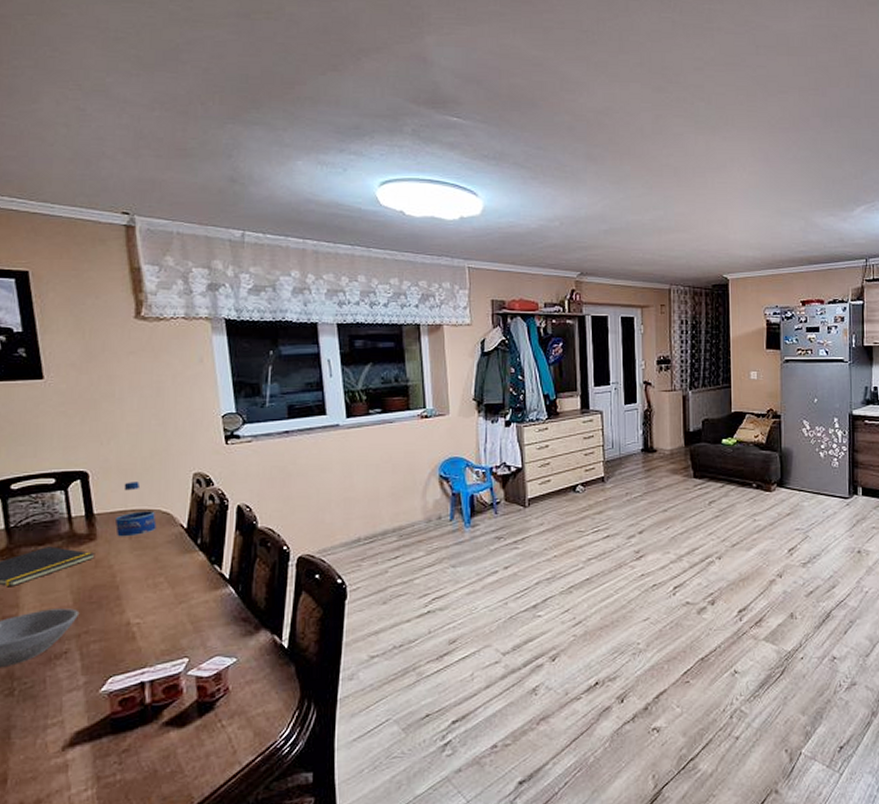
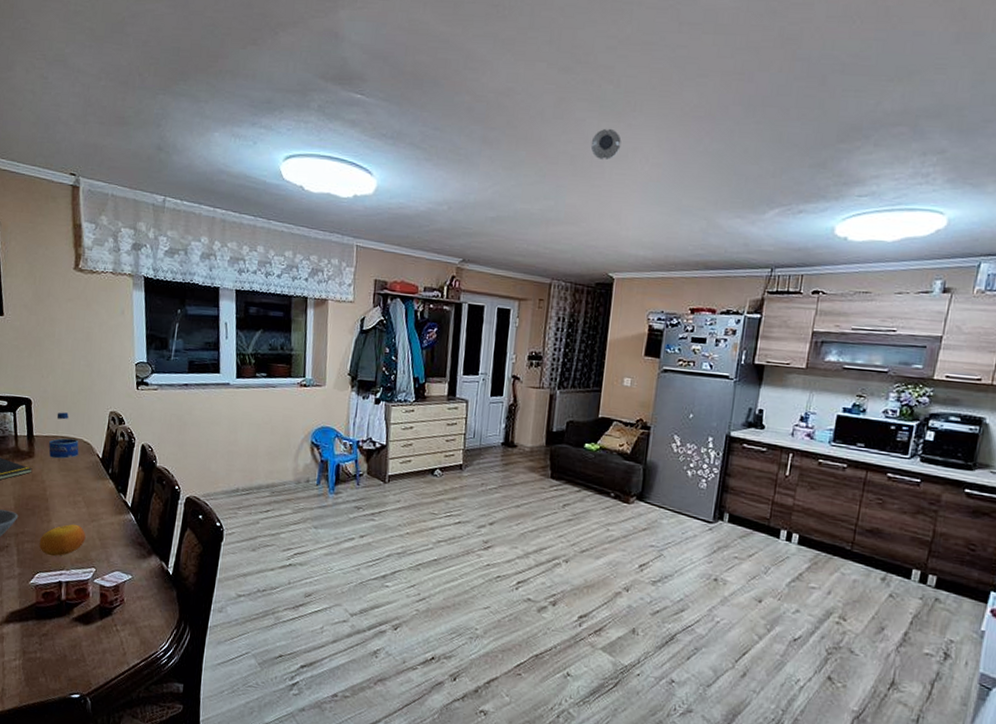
fruit: none [110,610,173,654] -> present [39,523,86,557]
smoke detector: none [691,141,719,171] -> present [590,128,622,161]

